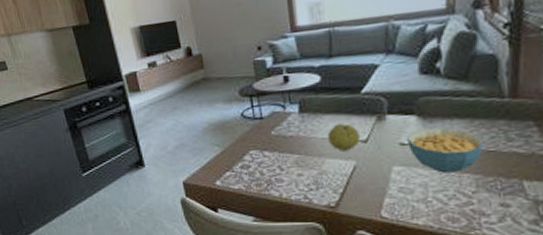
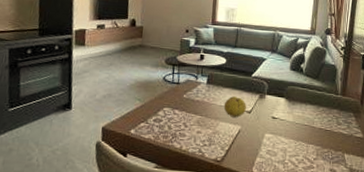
cereal bowl: present [407,128,484,173] -> none [277,109,324,143]

